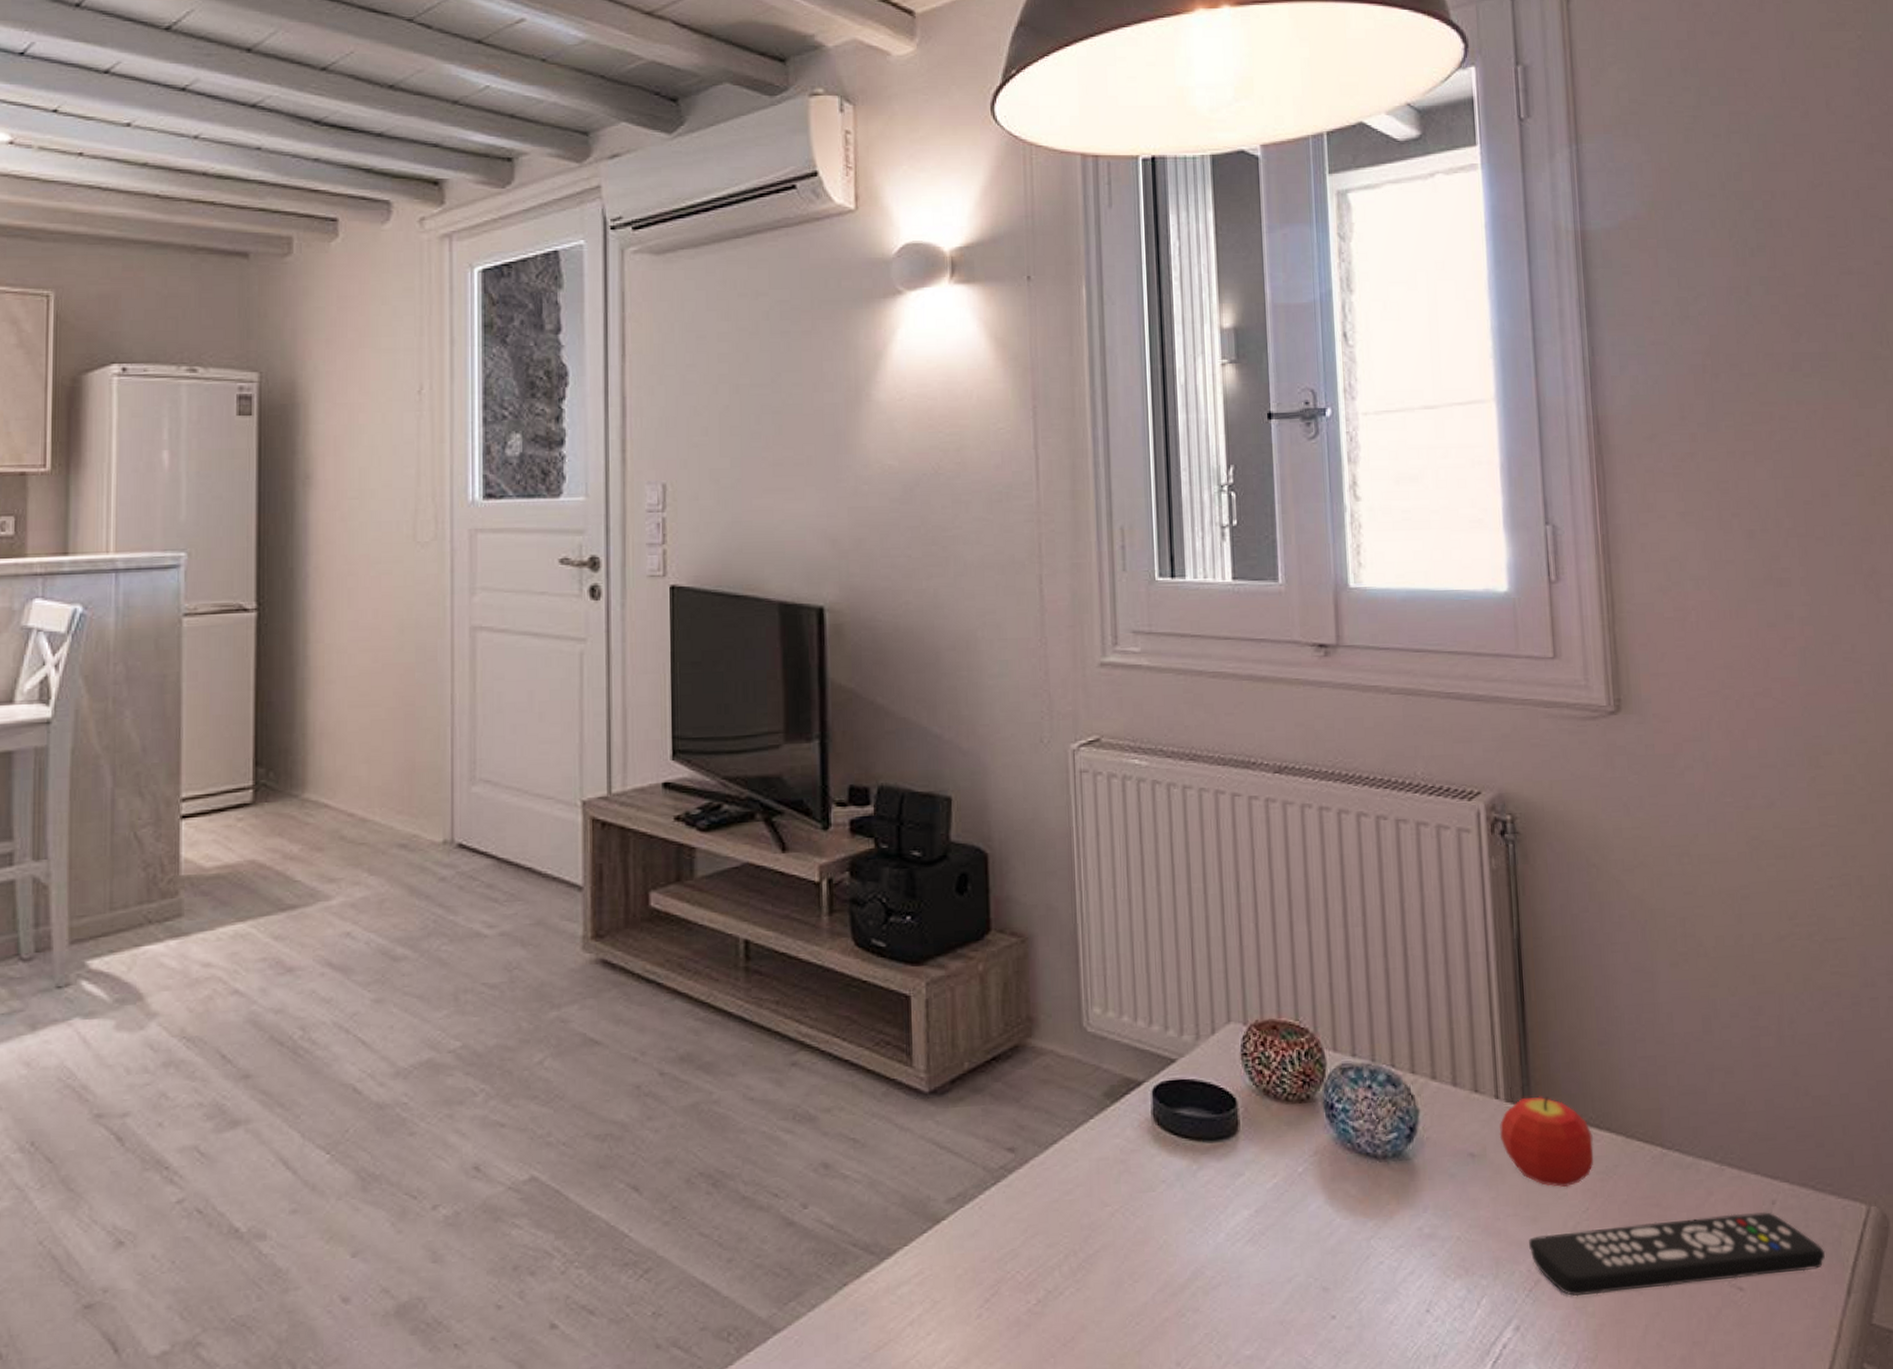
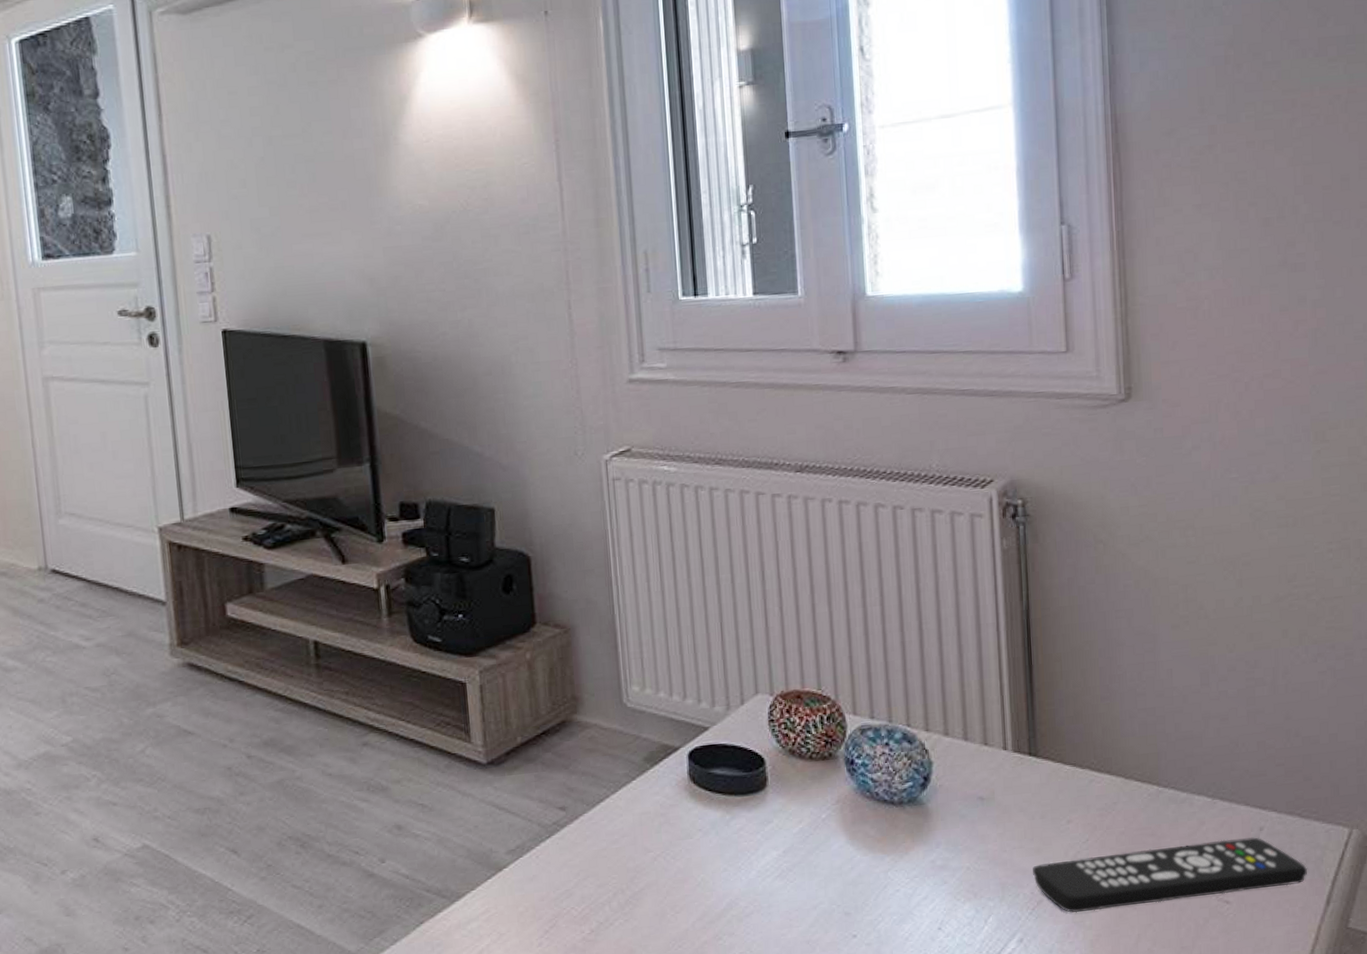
fruit: present [1499,1096,1594,1188] -> none [1007,746,1095,823]

